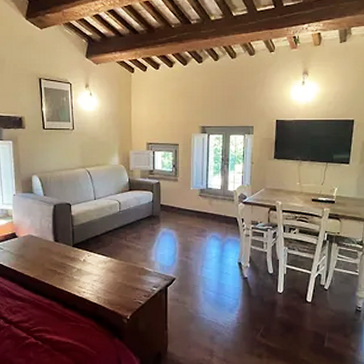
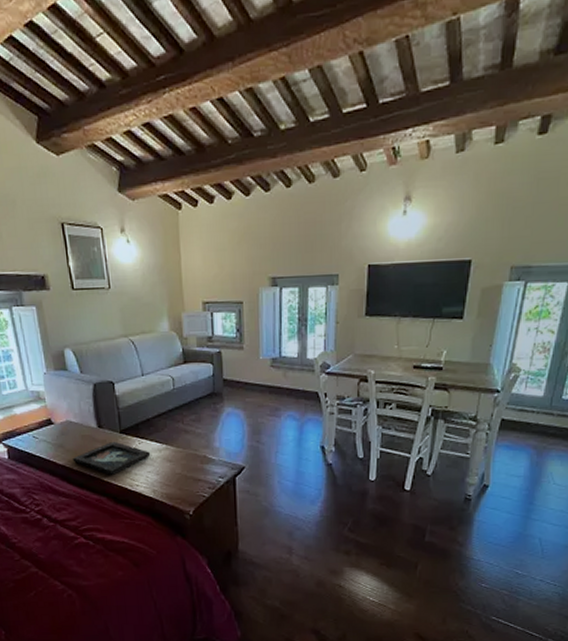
decorative tray: none [31,253,97,282] -> present [72,441,151,475]

